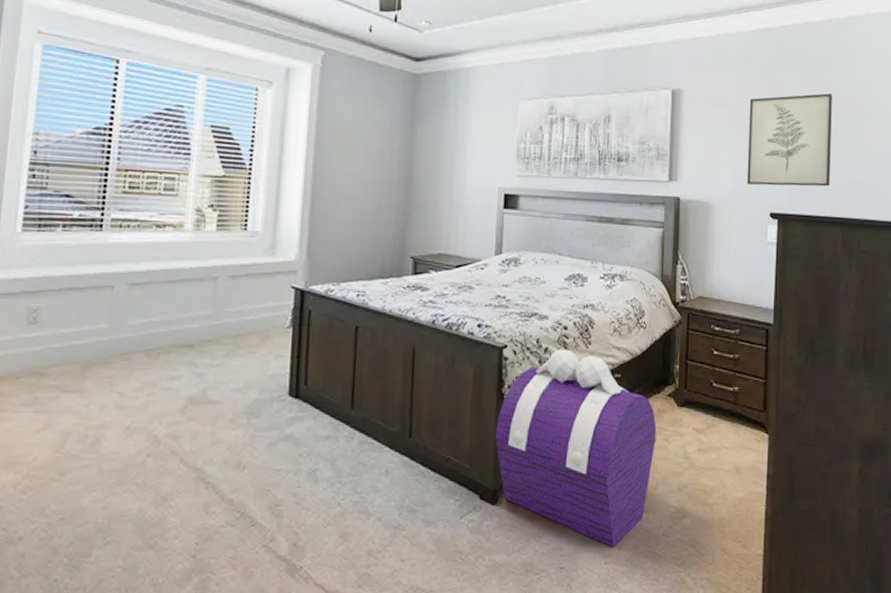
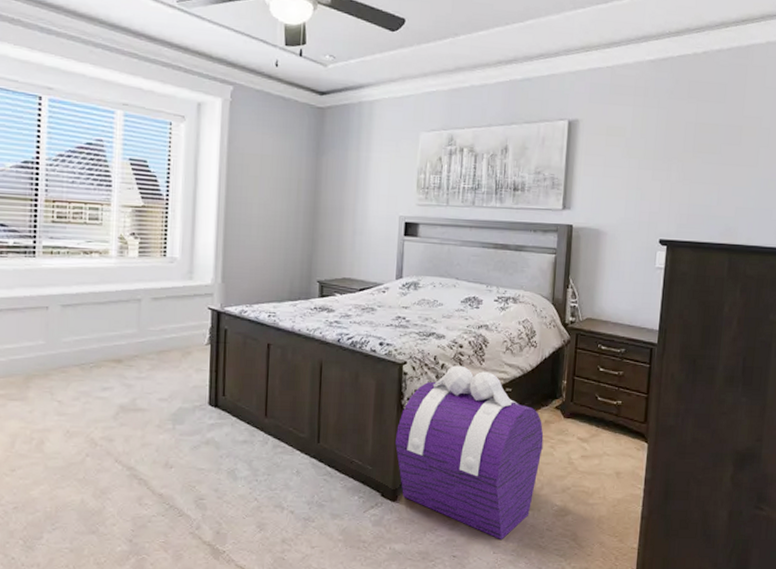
wall art: present [747,93,832,187] -> none [638,122,727,214]

